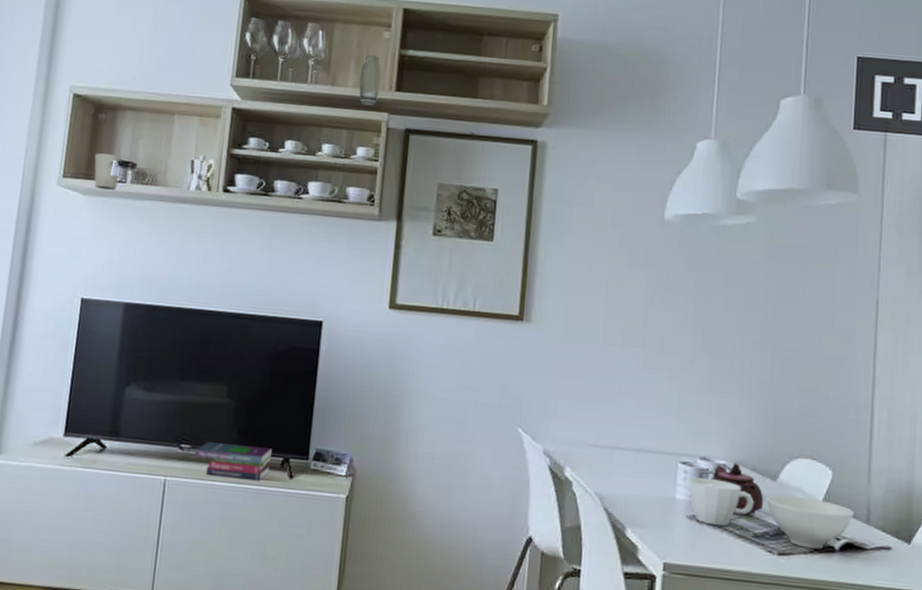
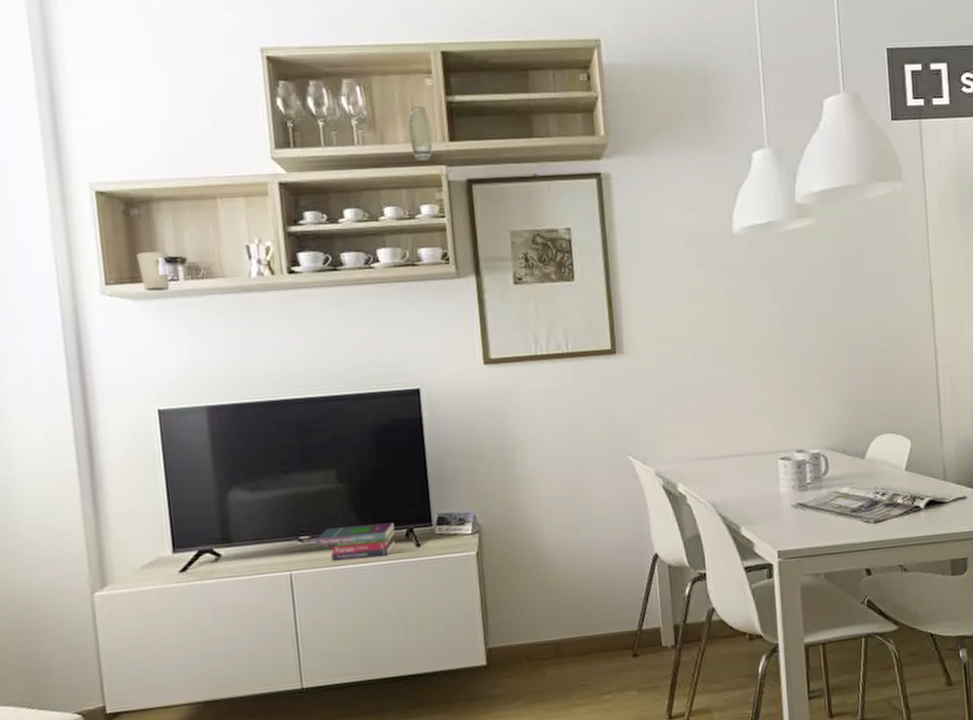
cup: present [688,477,754,527] -> none [789,467,848,509]
teapot: present [711,462,764,514] -> none [808,449,856,493]
bowl: present [766,495,854,549] -> none [858,468,933,512]

